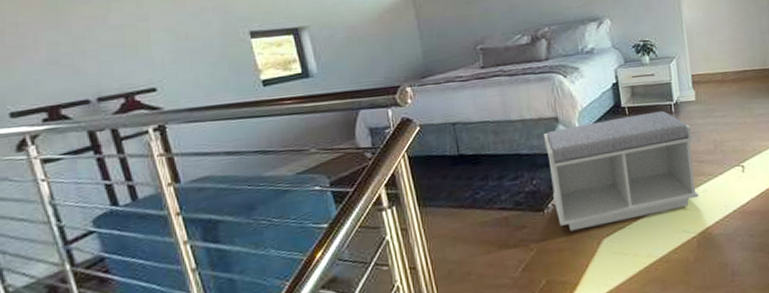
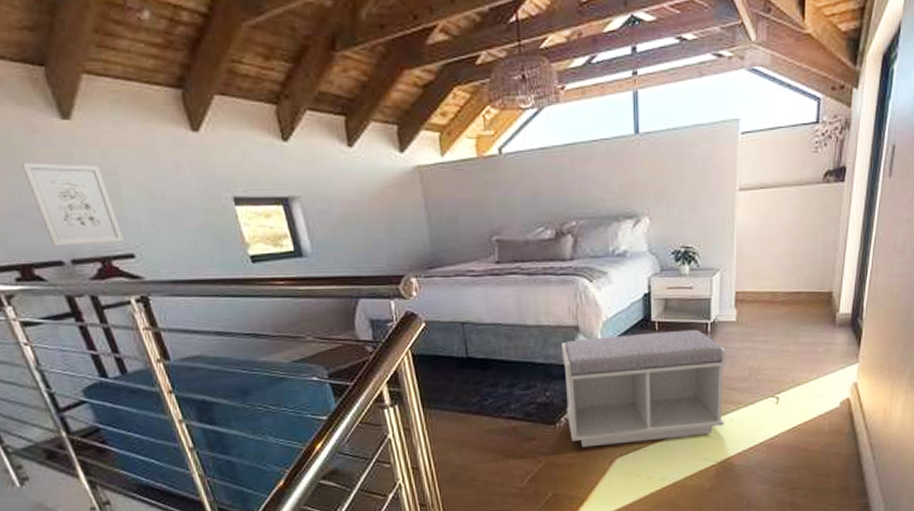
wall art: none [64,15,148,87] -> present [22,162,124,246]

